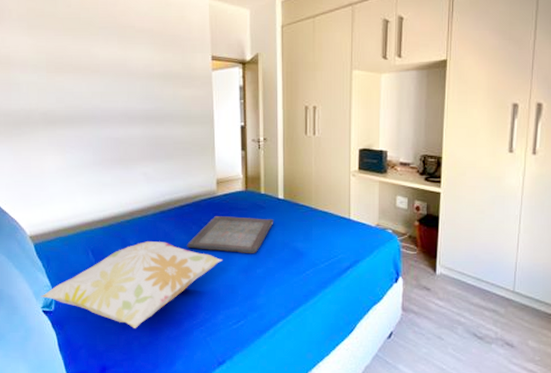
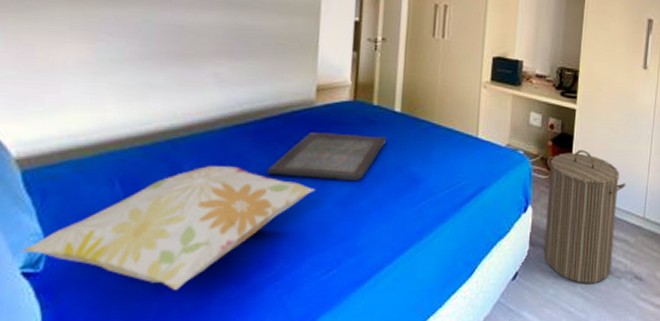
laundry hamper: none [414,229,494,346] -> present [544,150,626,283]

